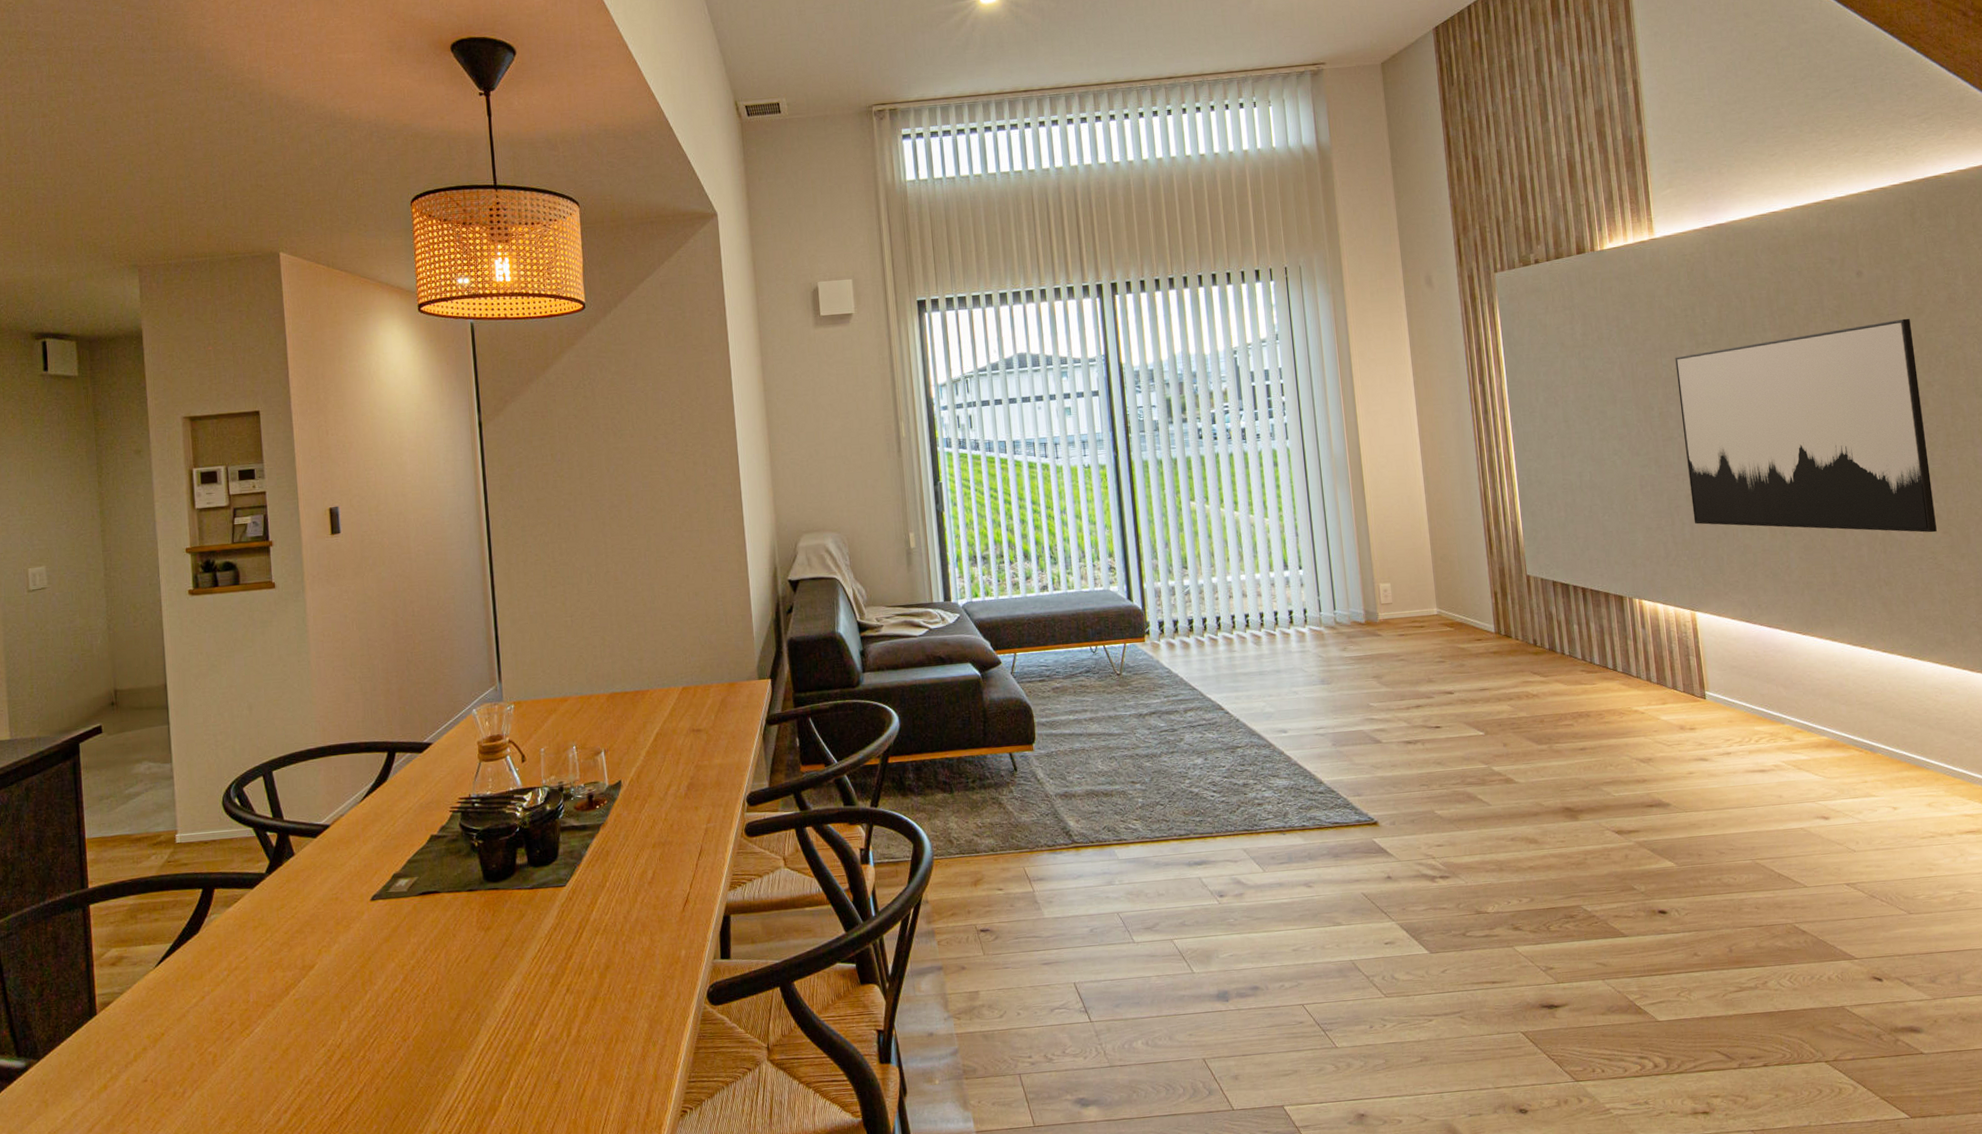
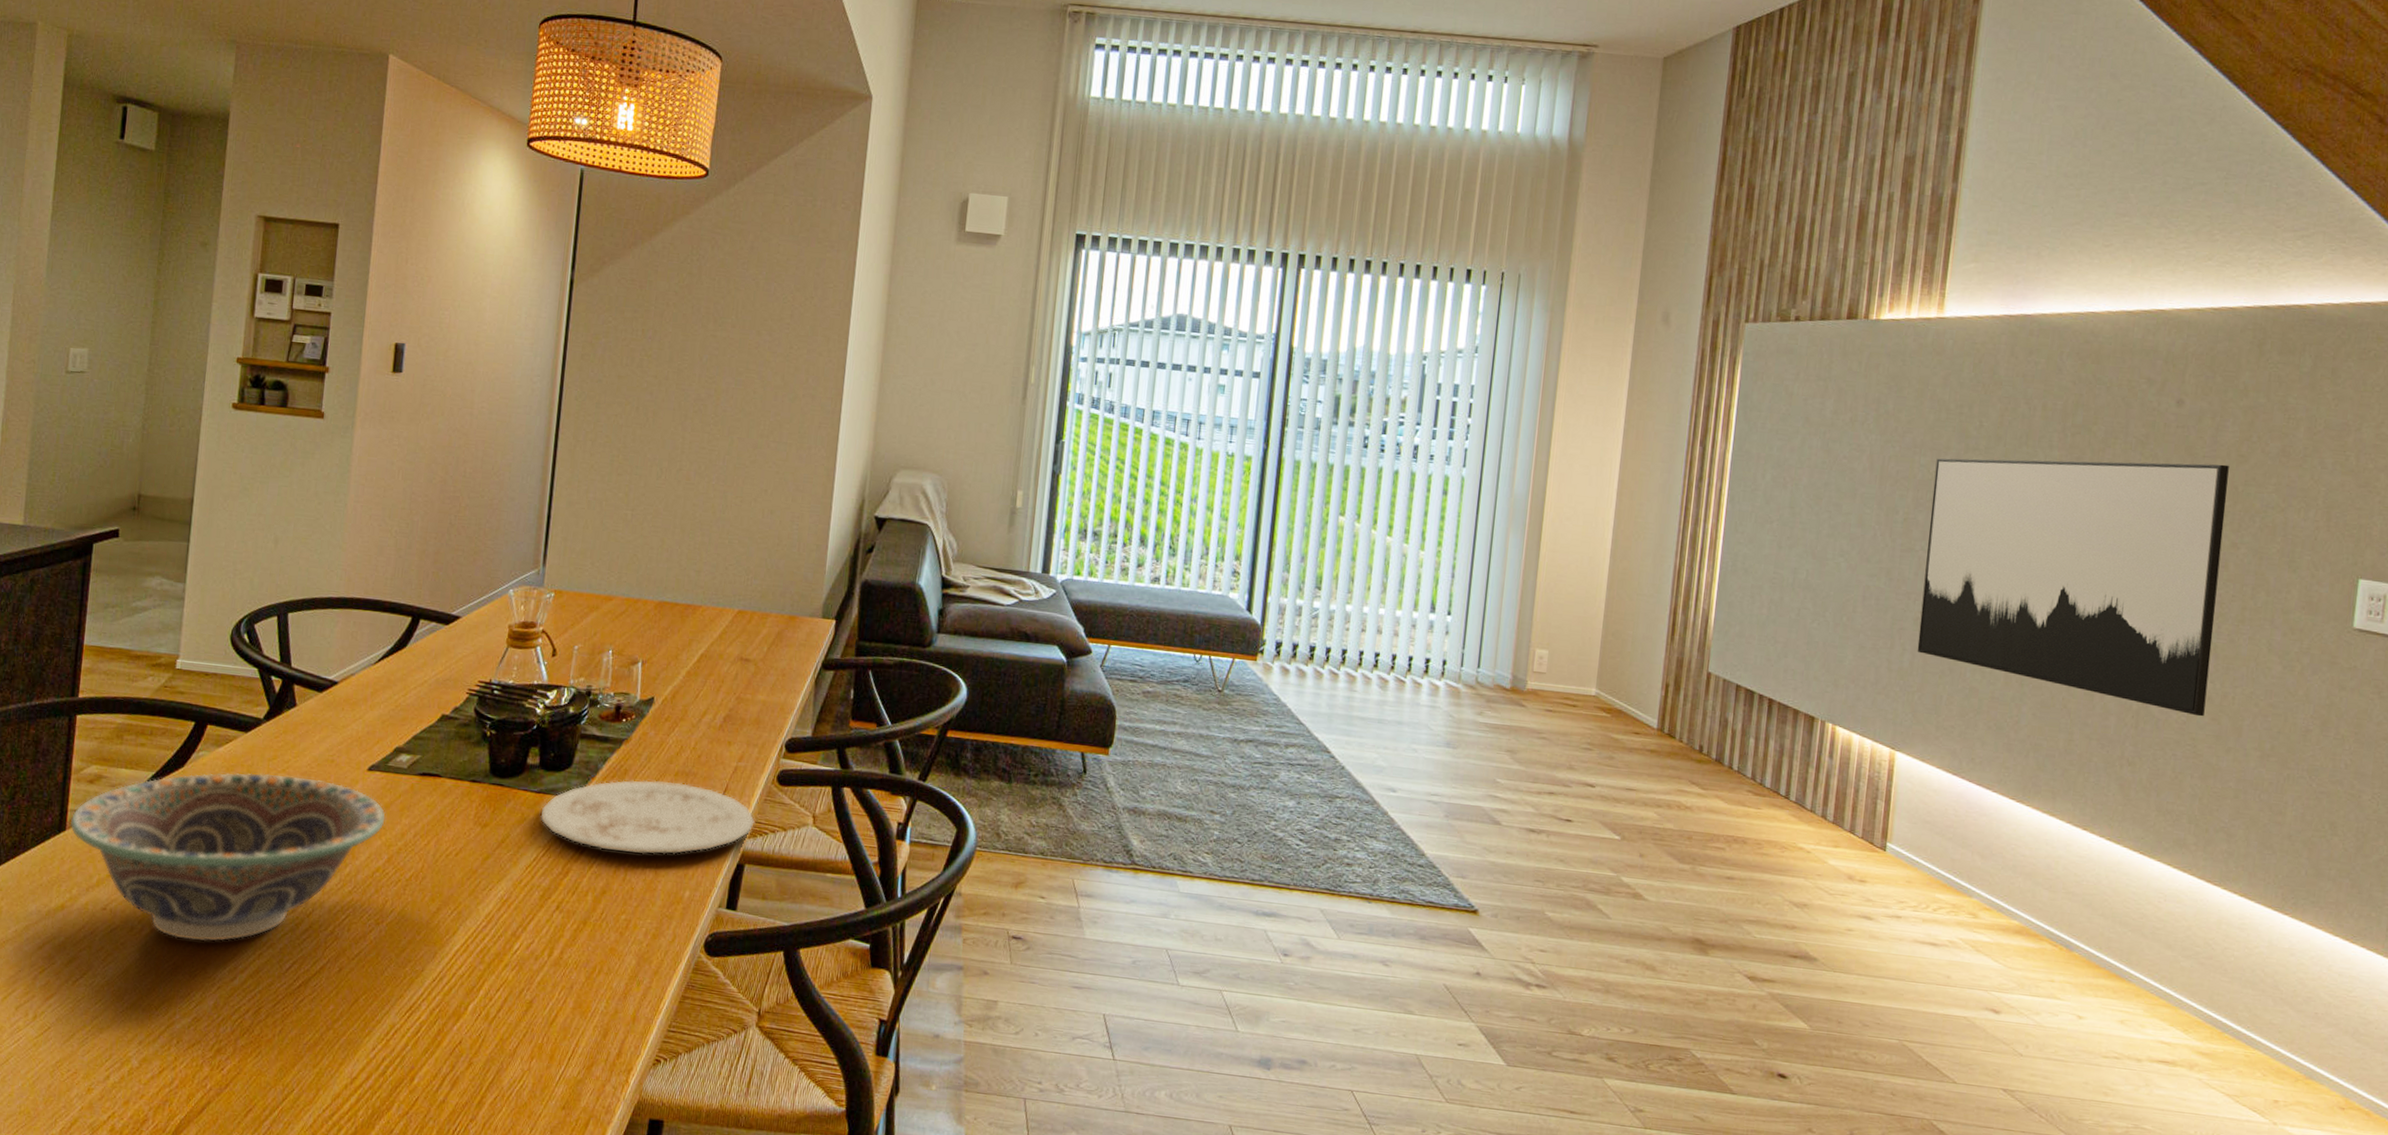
decorative bowl: none [99,918,395,1094] -> present [70,772,386,942]
plate: none [536,852,732,929] -> present [540,780,755,855]

